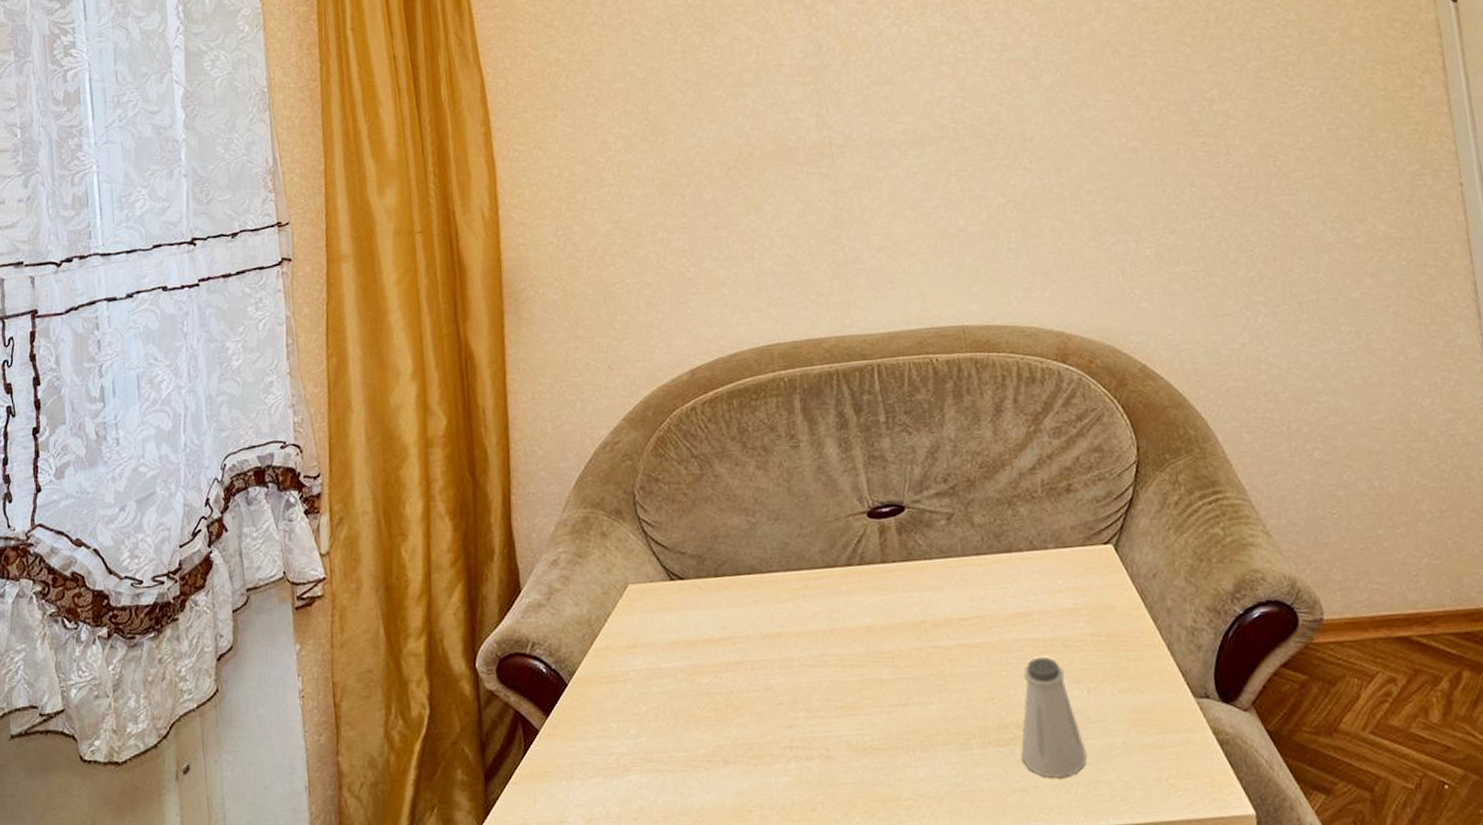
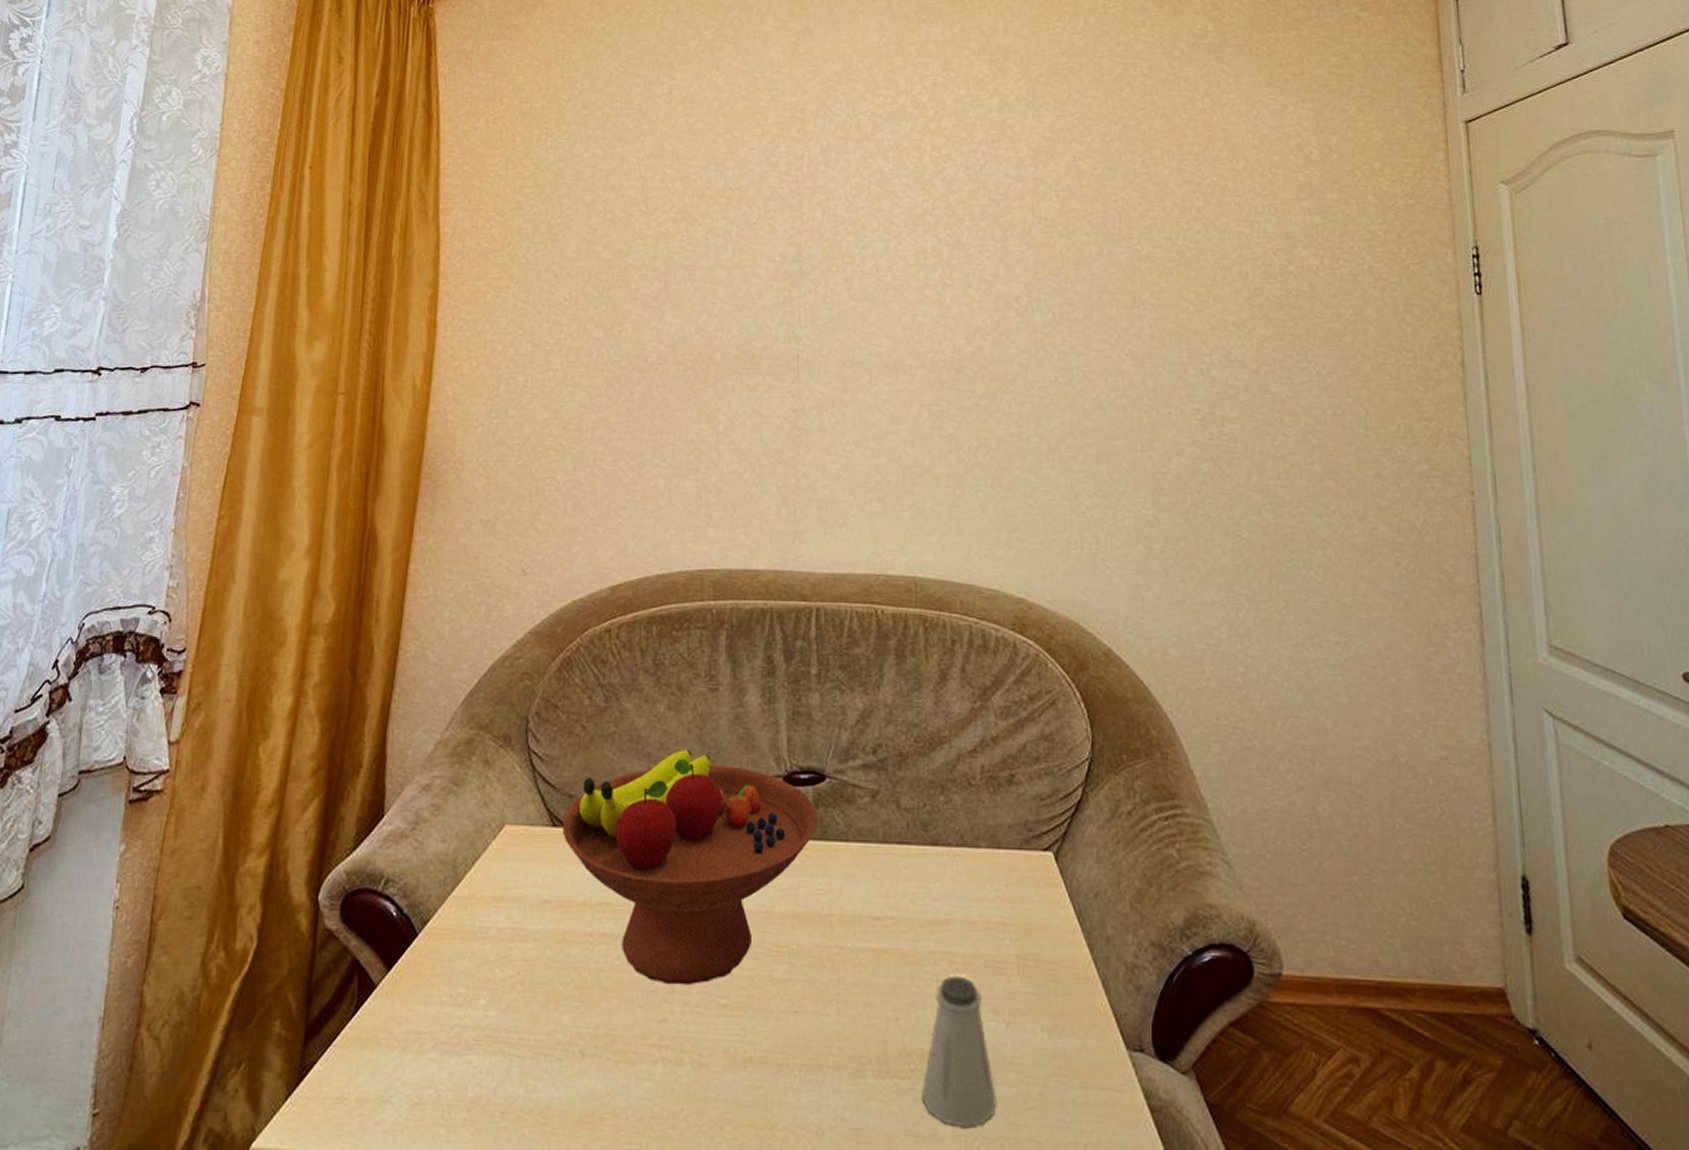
fruit bowl: none [678,500,903,697] -> present [562,748,818,986]

